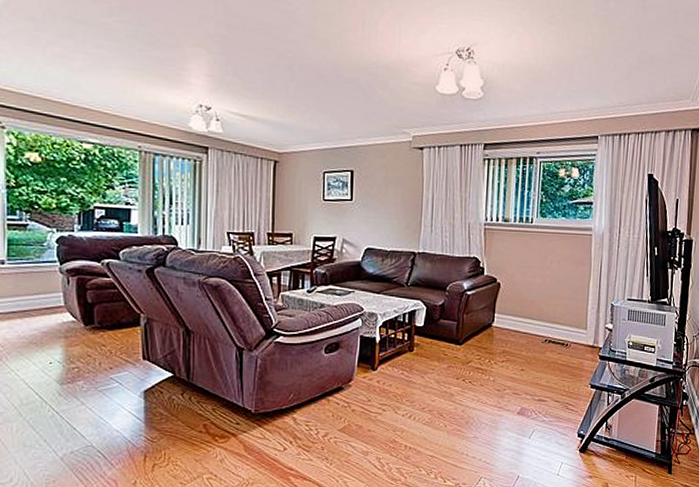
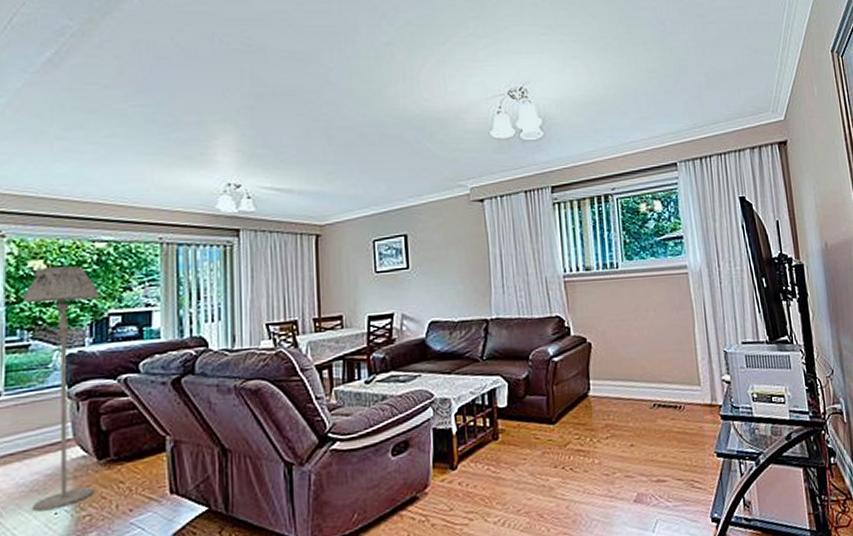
floor lamp: none [22,160,87,360] -> present [23,266,101,512]

